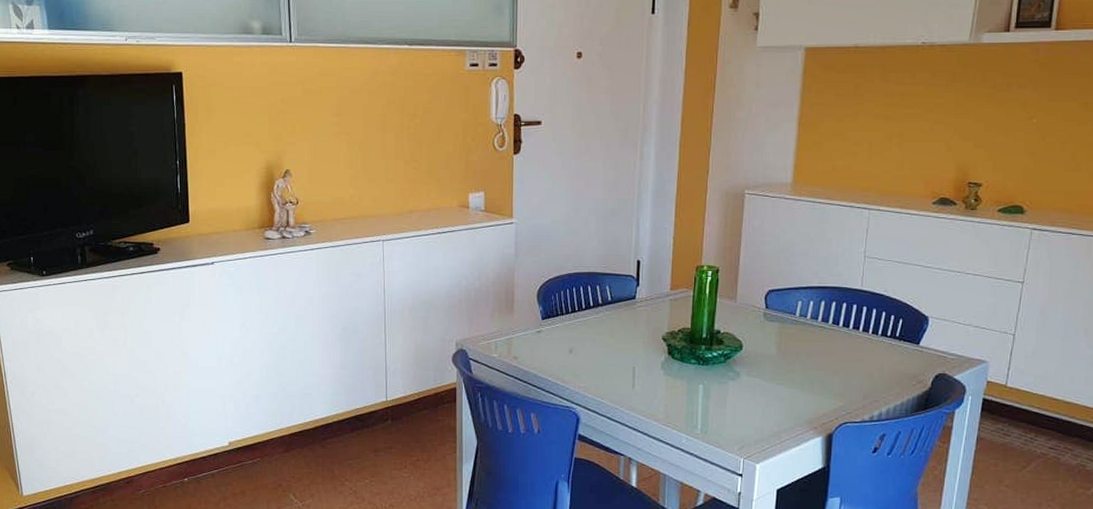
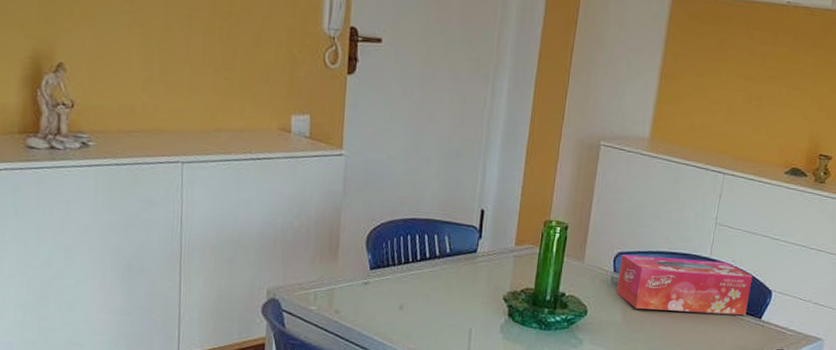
tissue box: none [769,291,907,343] -> present [615,255,753,316]

